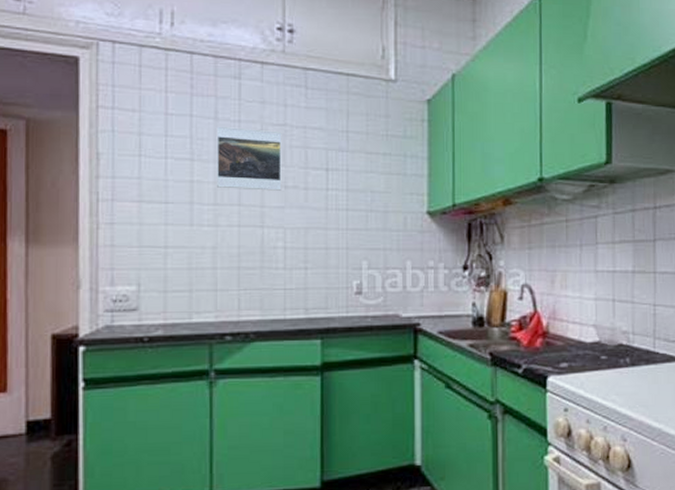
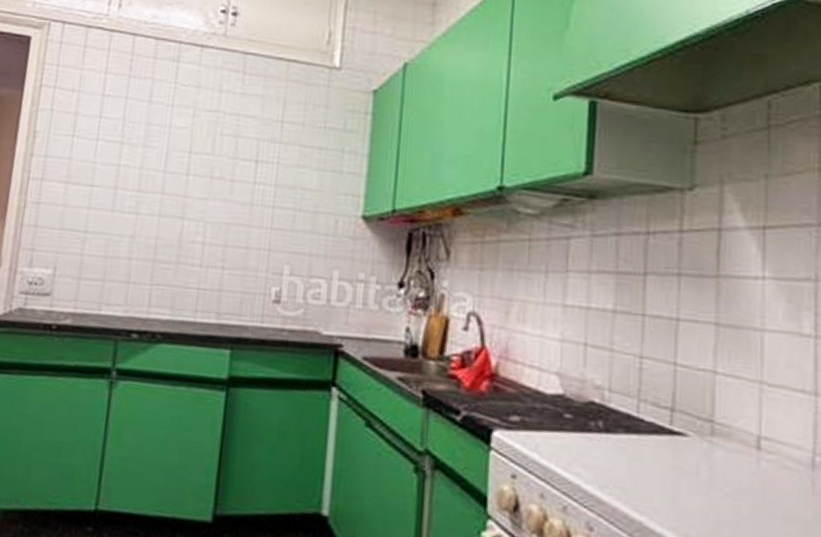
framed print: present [216,127,282,191] -> none [141,110,214,181]

